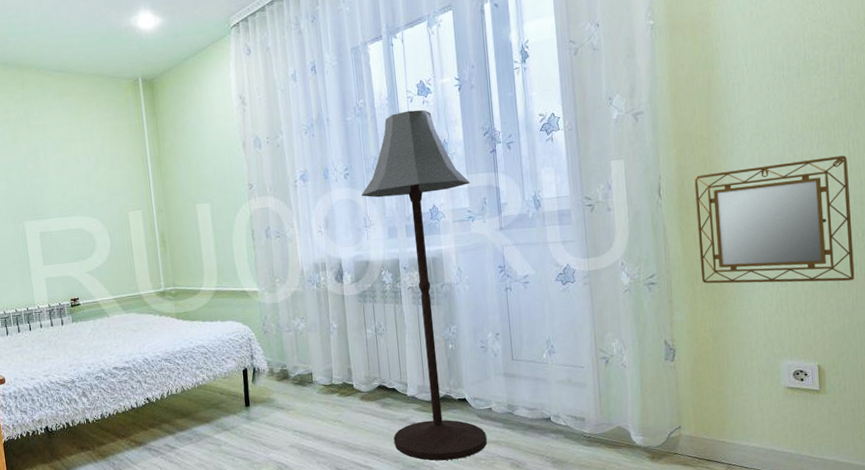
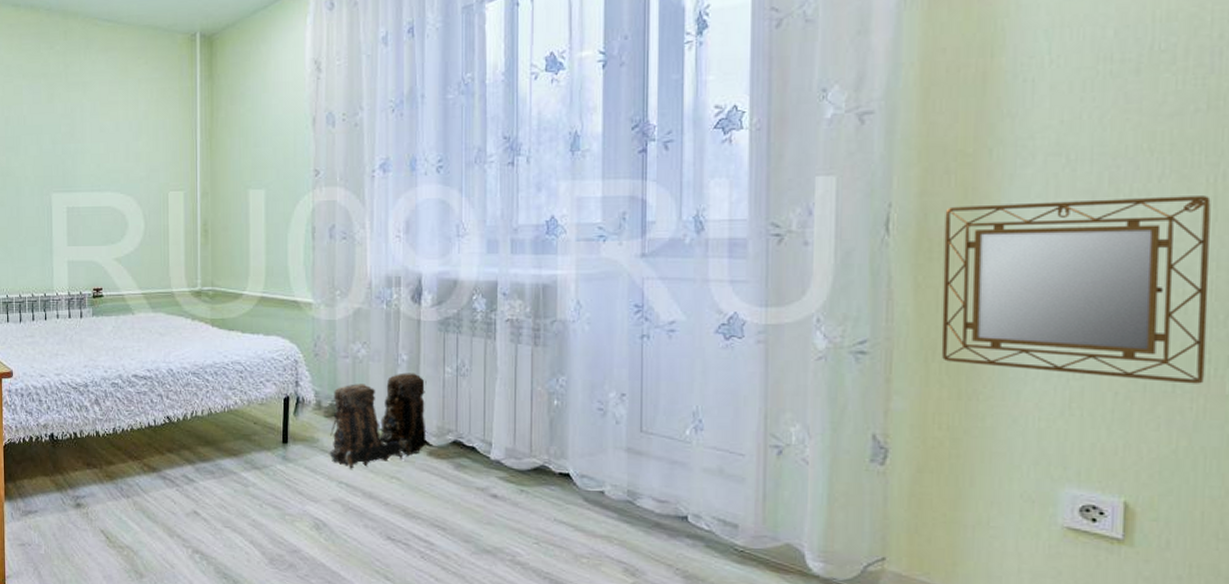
backpack: none [282,337,363,419] -> present [329,372,432,469]
floor lamp: present [361,109,487,461] -> none [455,90,606,551]

